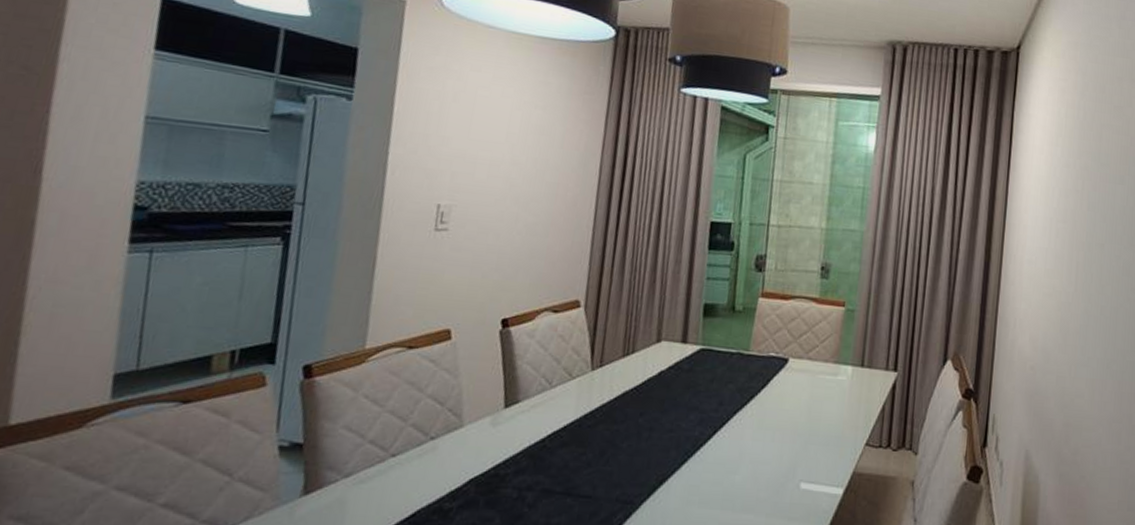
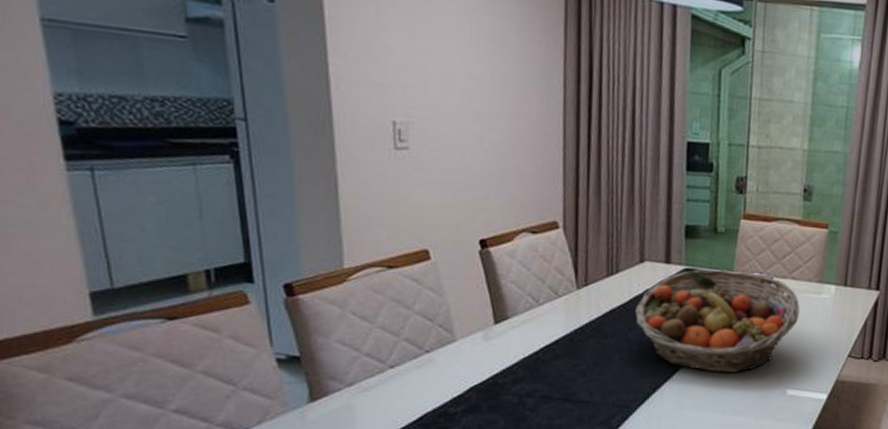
fruit basket: none [648,349,816,464] -> present [635,269,800,373]

